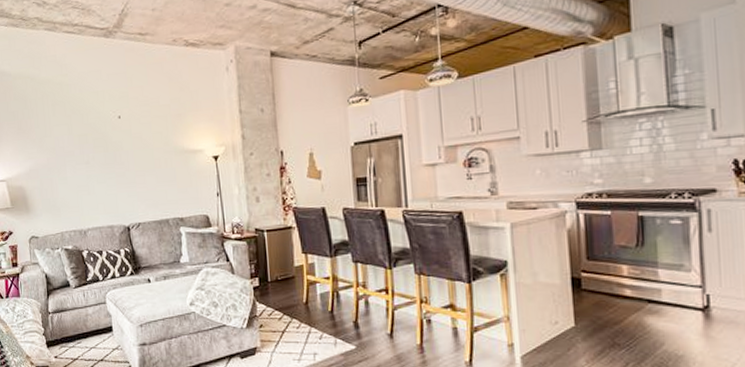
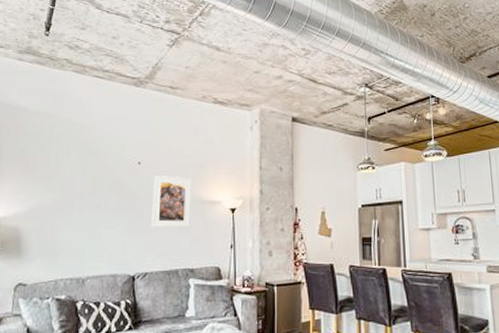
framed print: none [135,127,175,180] -> present [151,175,192,228]

